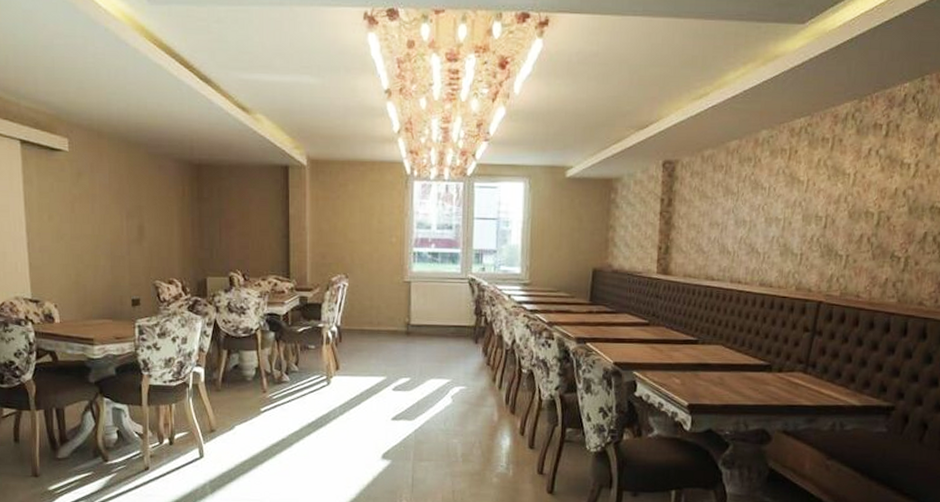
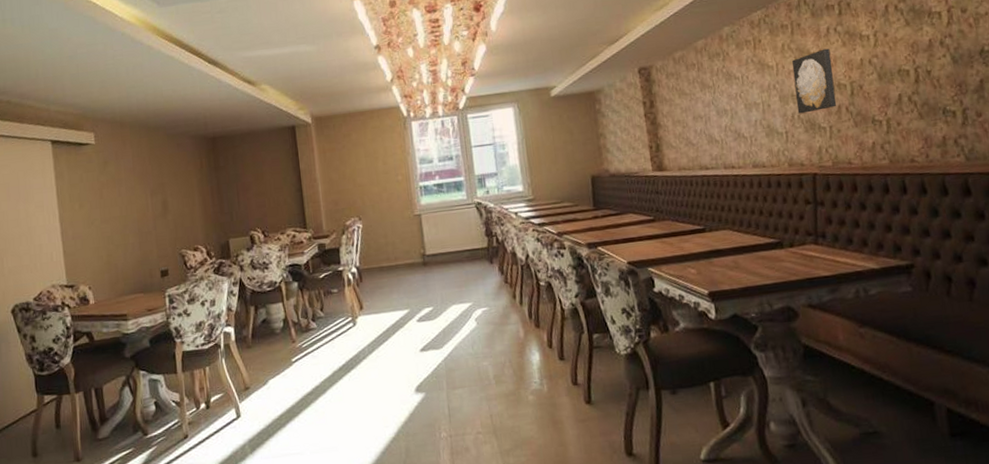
wall art: none [817,171,867,237] -> present [791,48,837,114]

